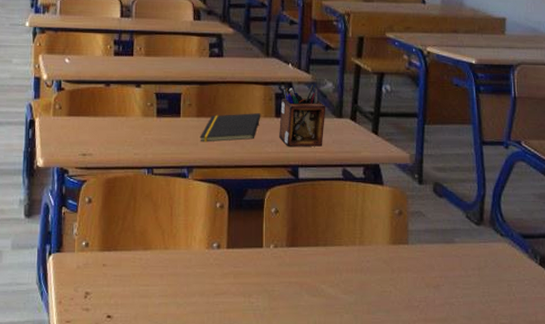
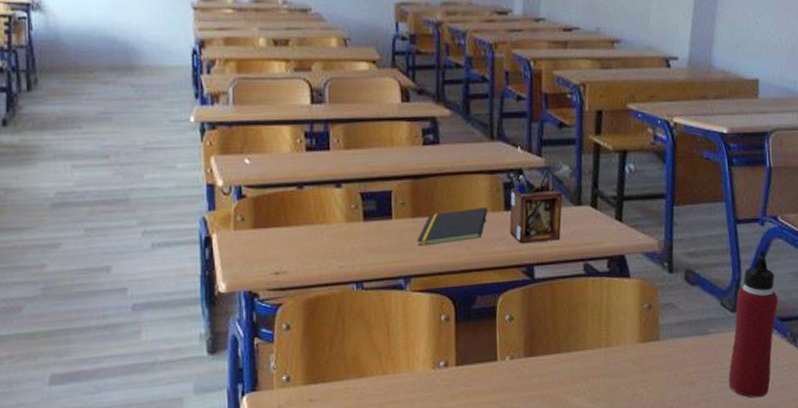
water bottle: none [471,172,521,307] -> present [728,251,779,398]

